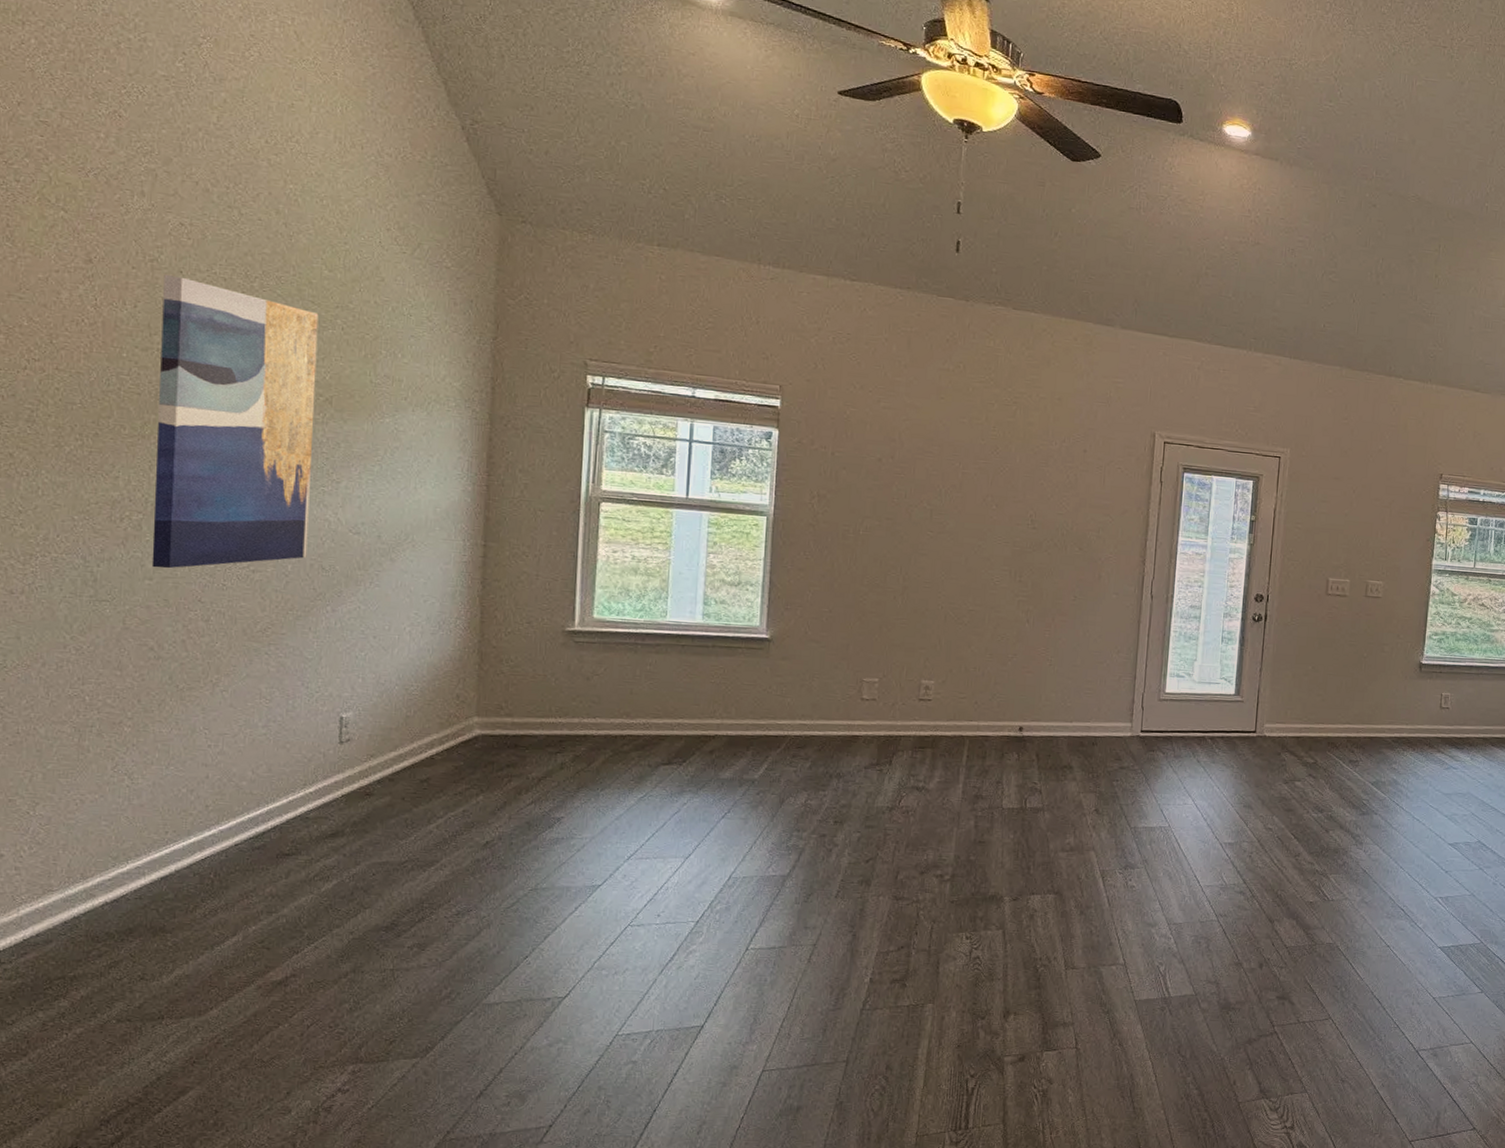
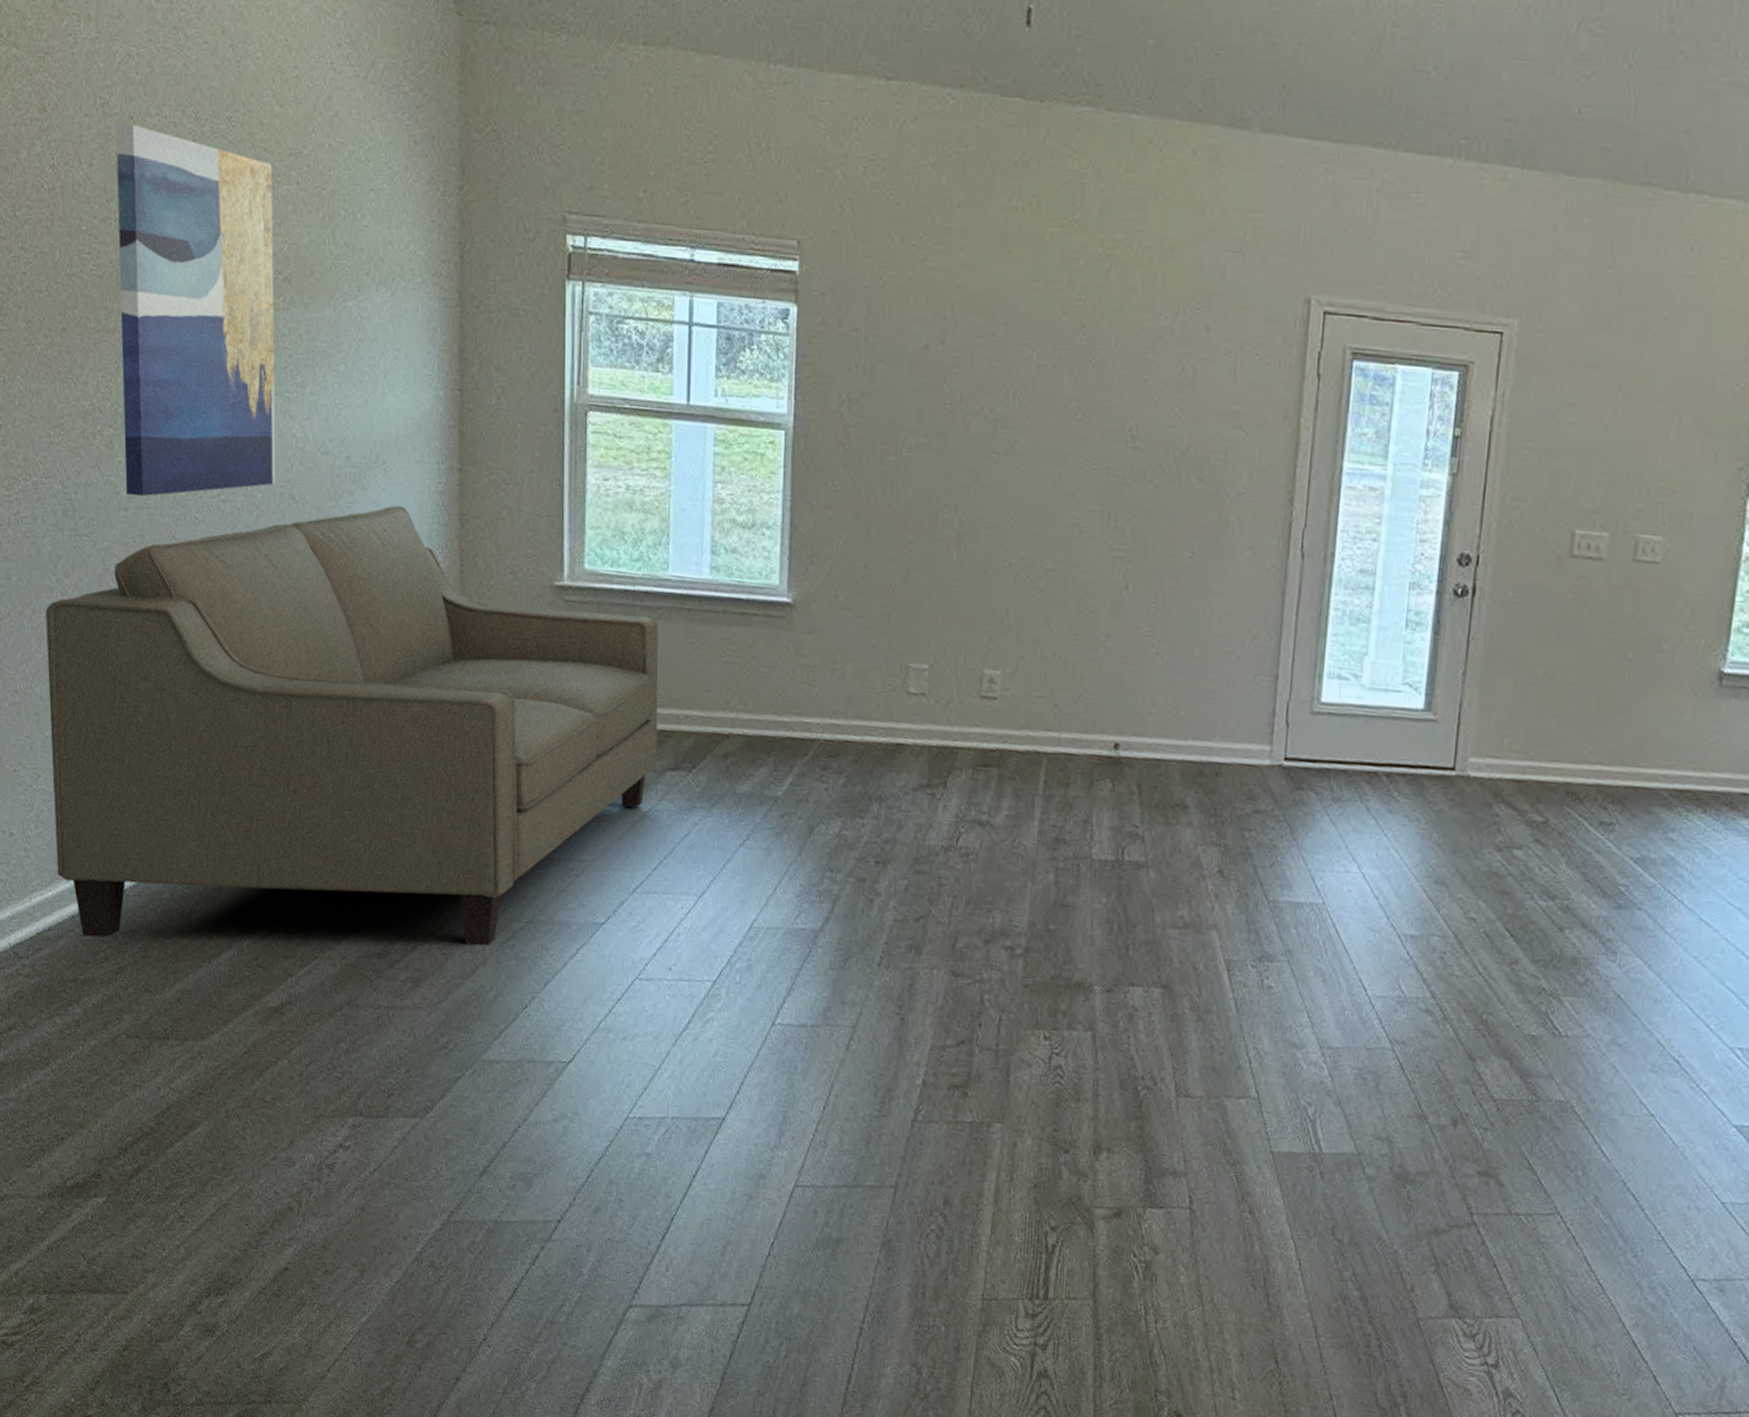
sofa: none [50,573,657,939] -> present [45,505,659,946]

